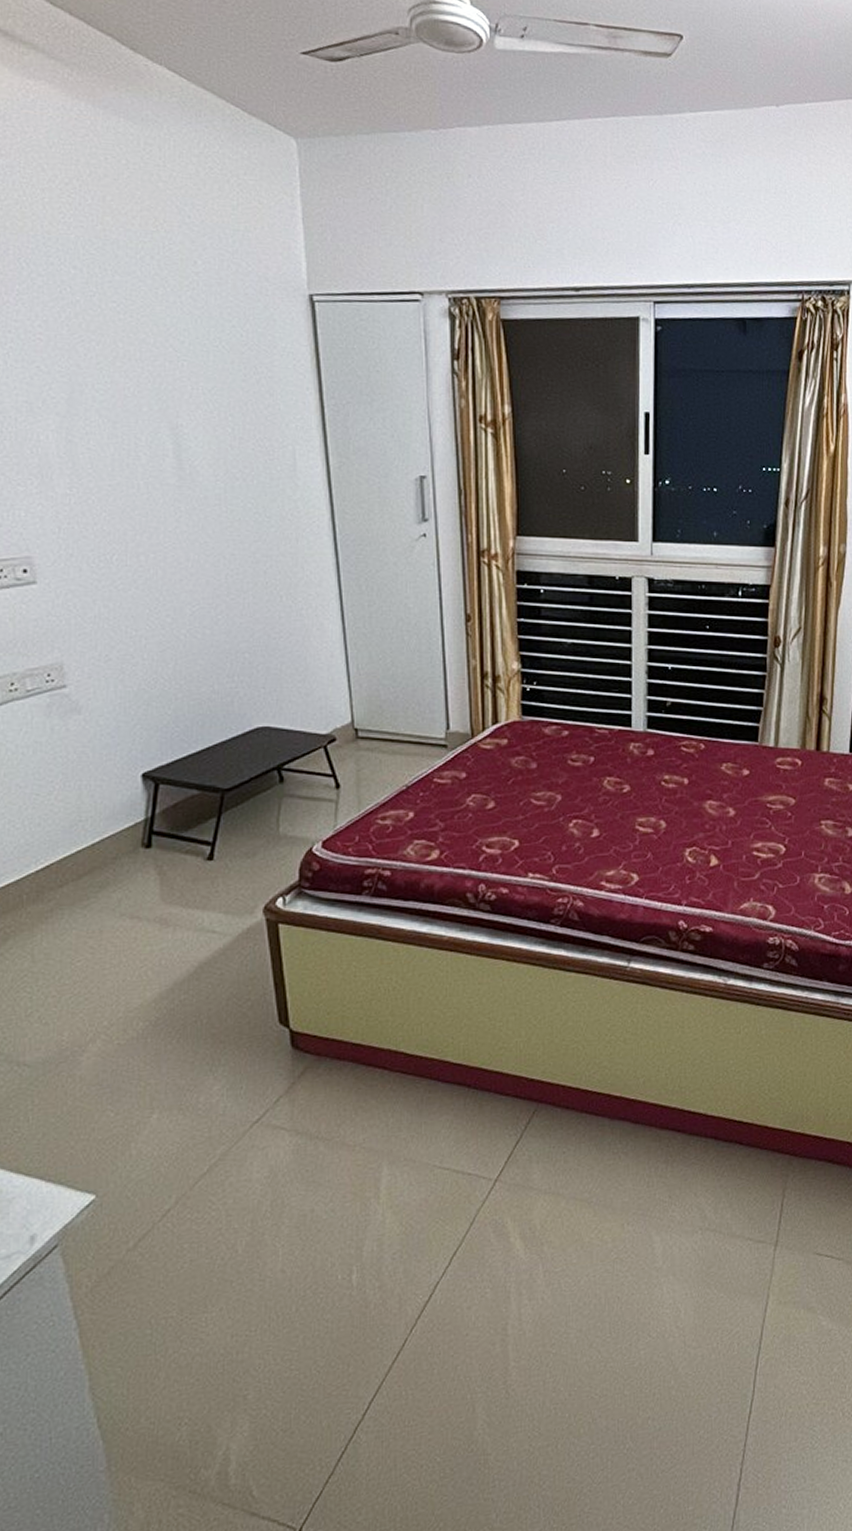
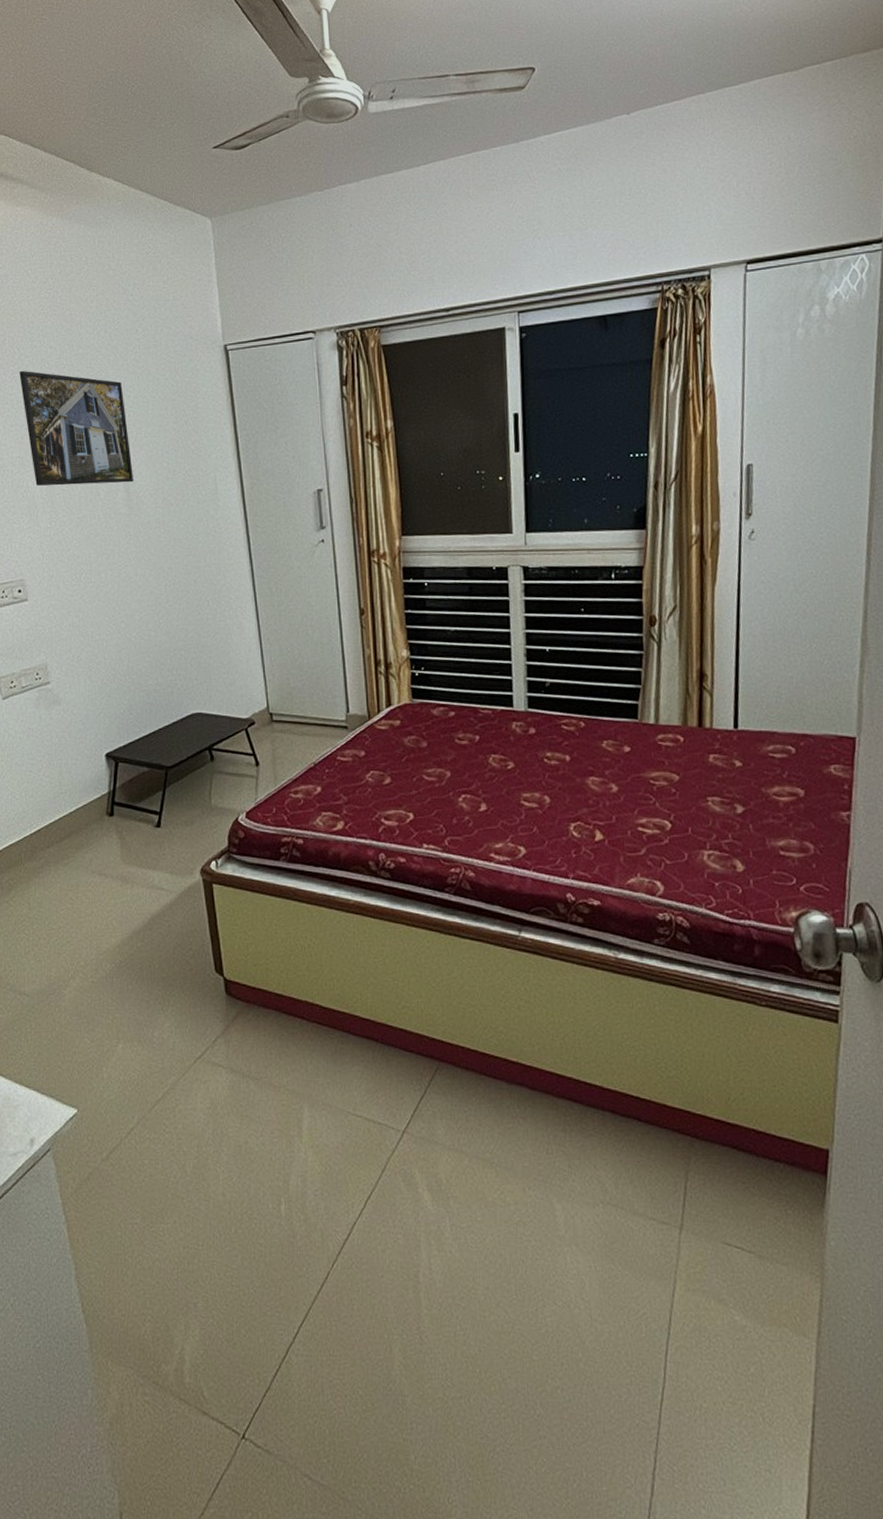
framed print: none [28,291,188,448] -> present [19,370,134,486]

